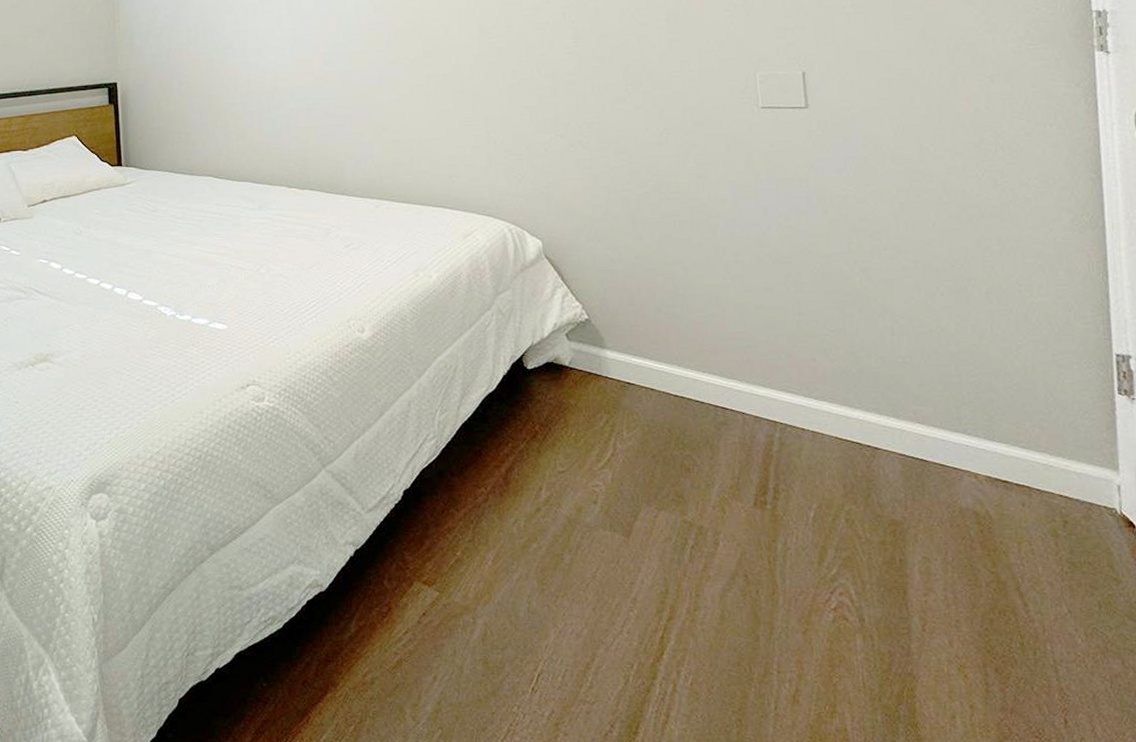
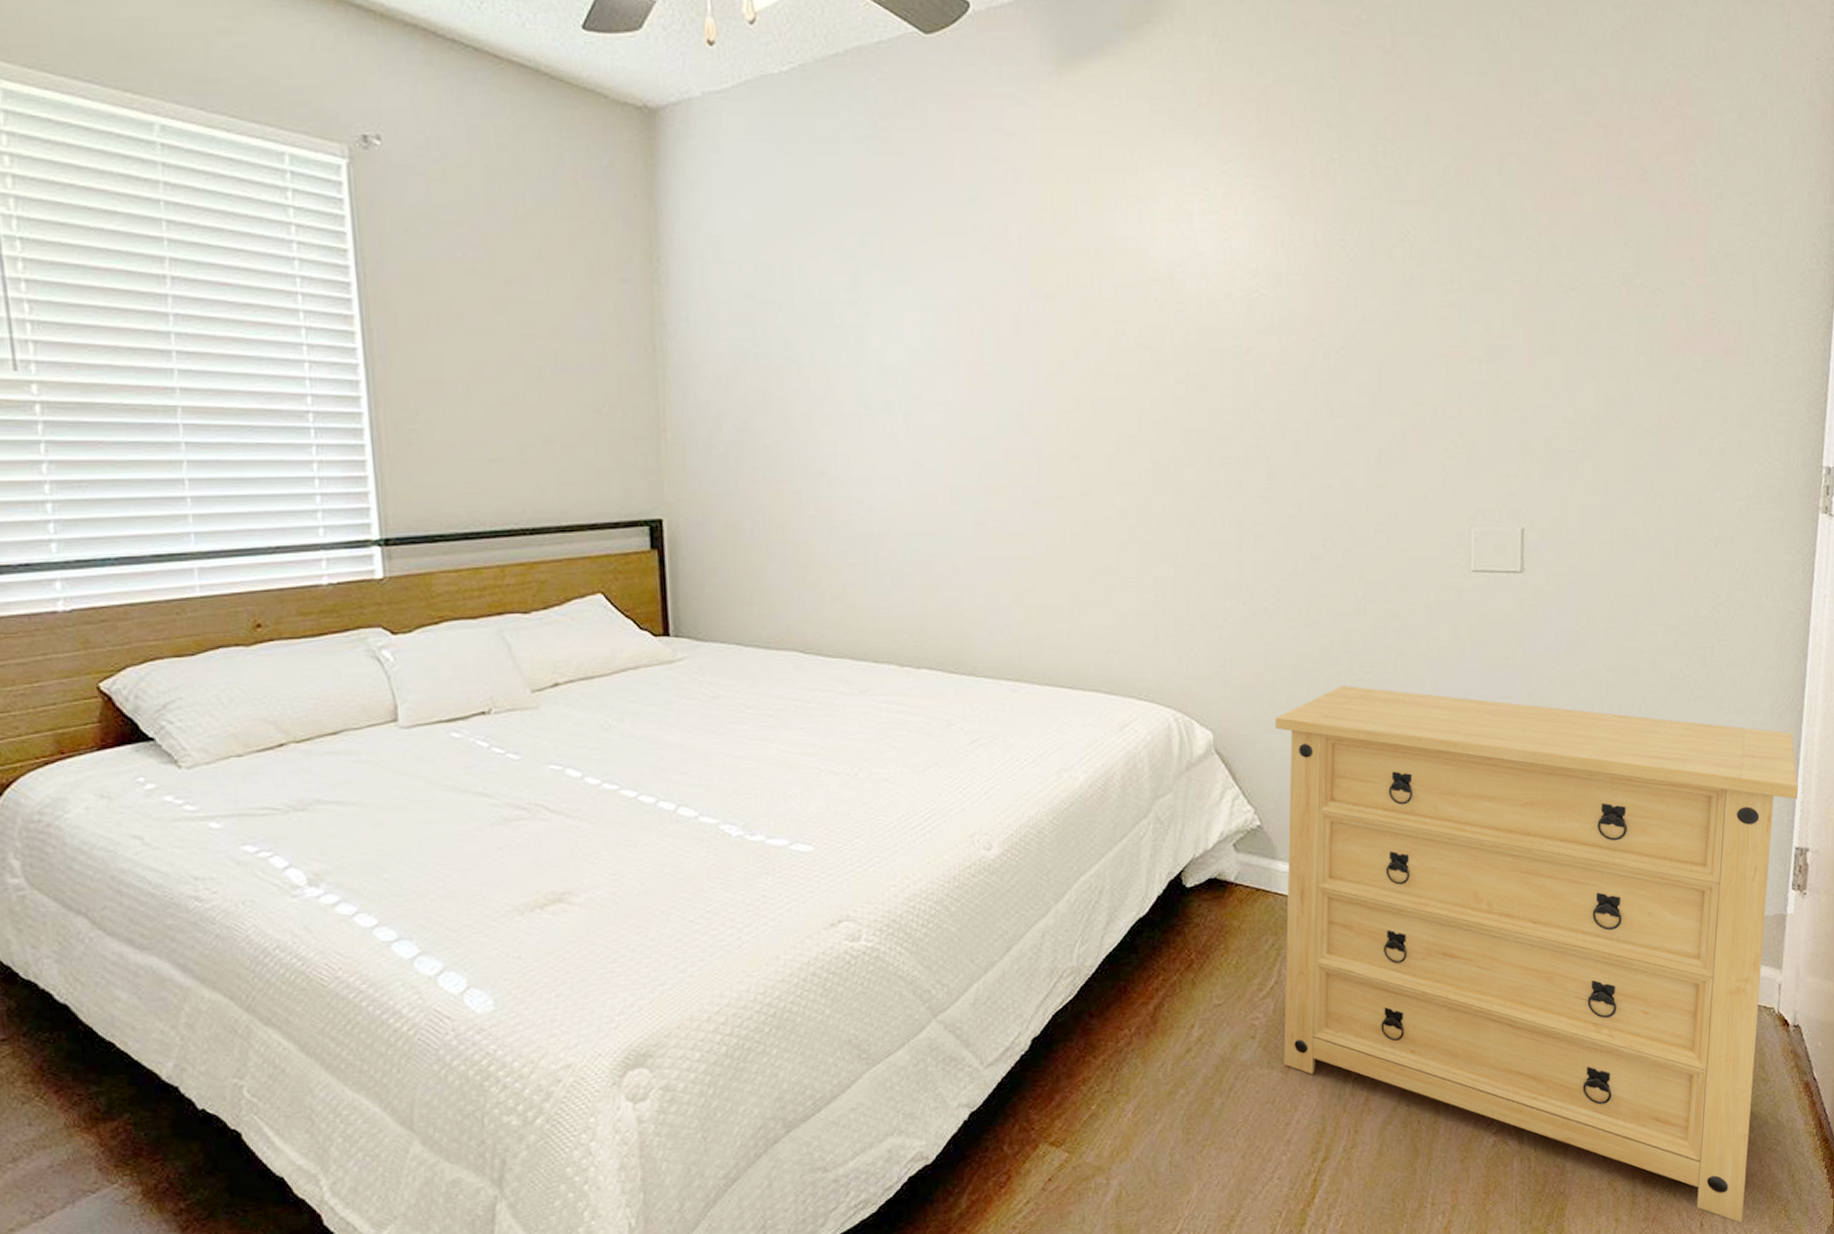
dresser: none [594,203,1112,724] -> present [1274,686,1798,1223]

